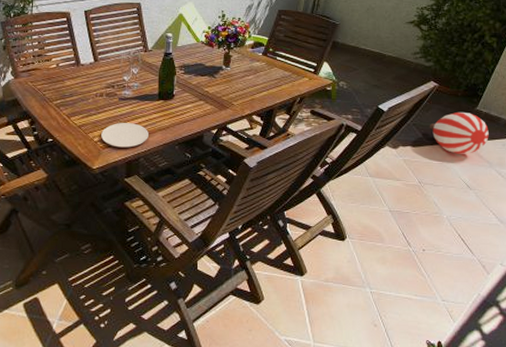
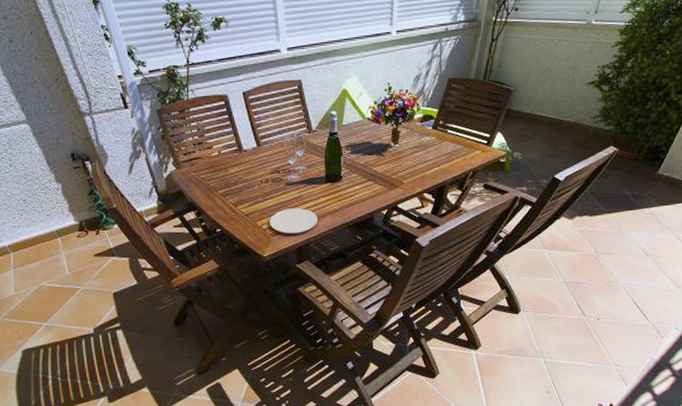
beach ball: present [429,111,489,154] -> none [607,176,670,221]

